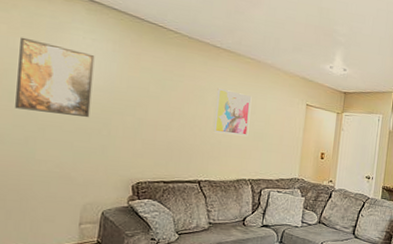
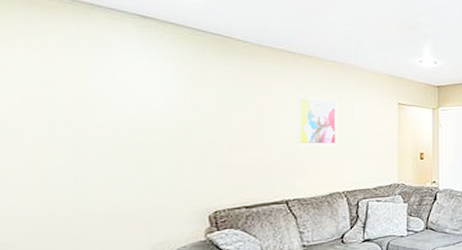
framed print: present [15,37,95,118] -> none [59,64,152,147]

